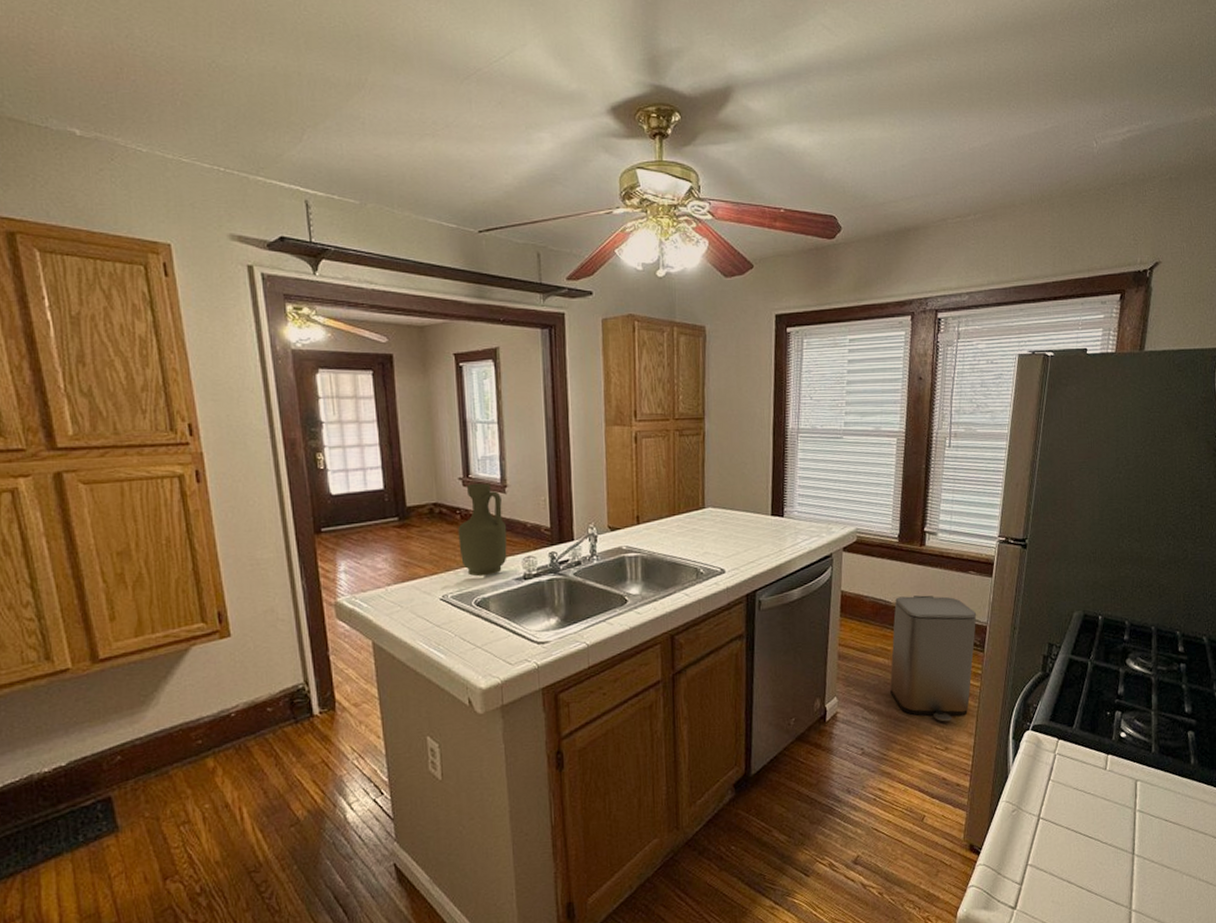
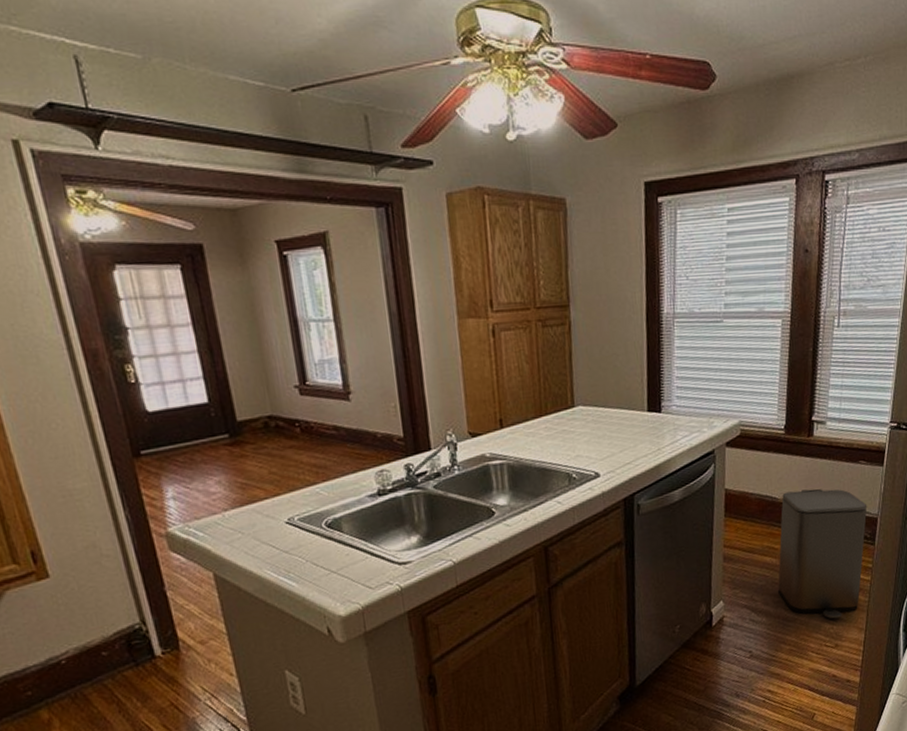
ceramic jug: present [458,483,507,577] -> none [298,390,358,496]

